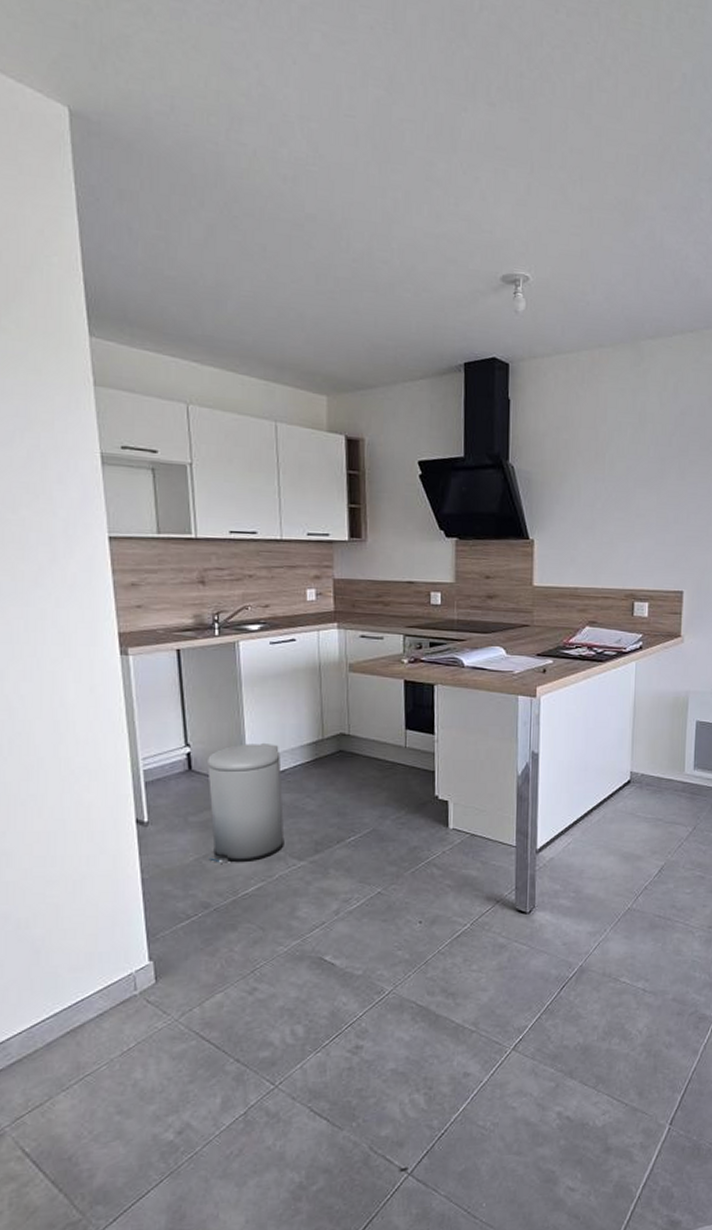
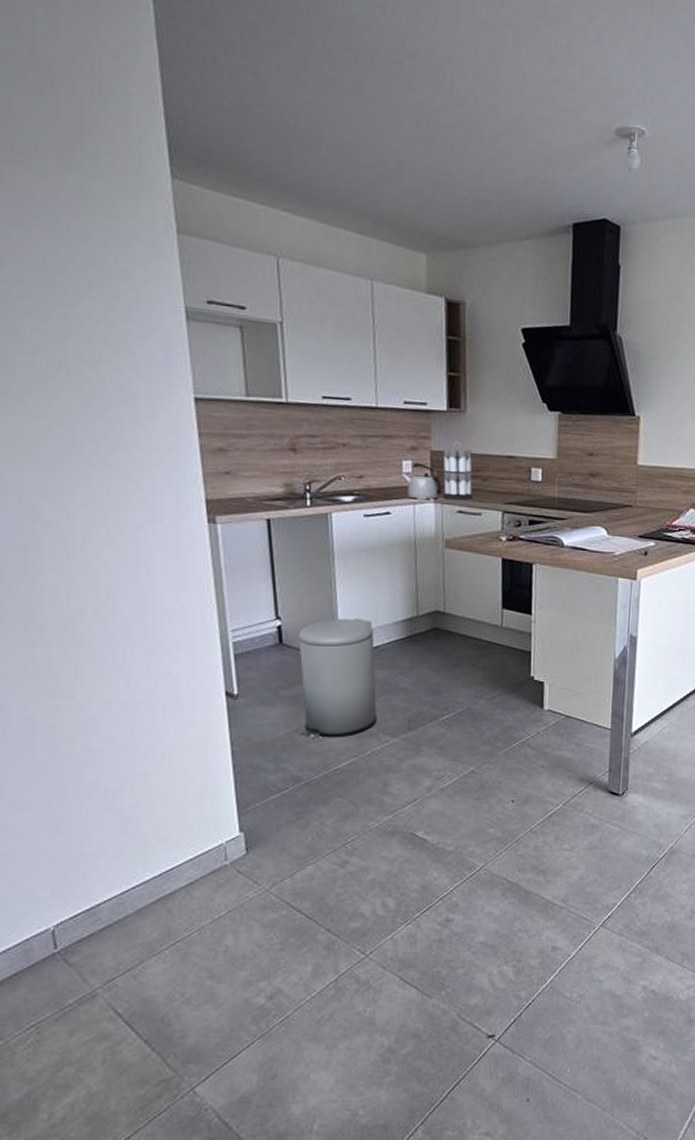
kettle: none [306,591,346,626] -> present [401,462,443,500]
spice rack: none [345,569,375,626] -> present [443,441,473,500]

